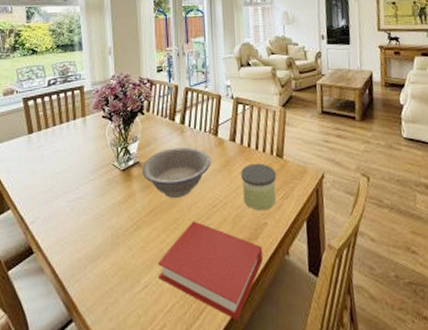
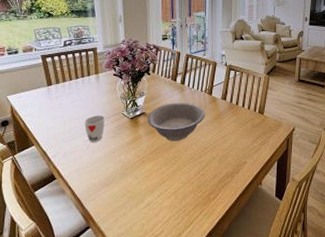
cup: none [68,168,92,202] -> present [84,115,105,142]
book: present [157,221,263,320] -> none [158,158,241,228]
candle: present [241,163,276,211] -> none [229,117,257,153]

